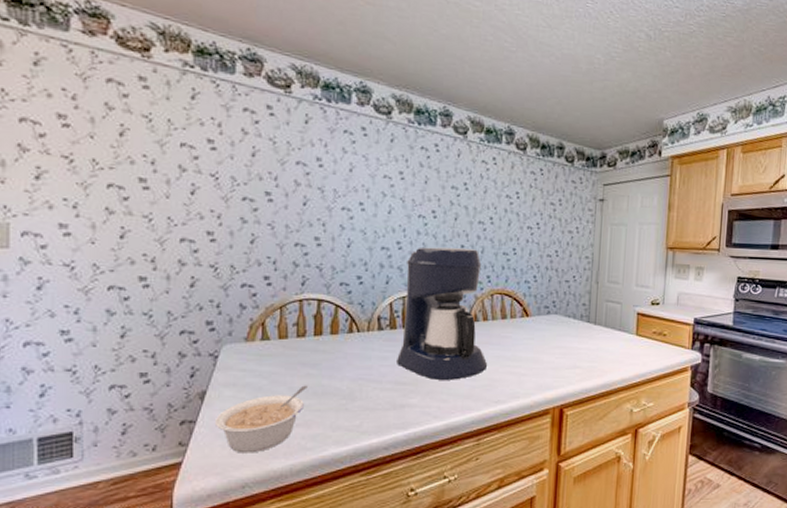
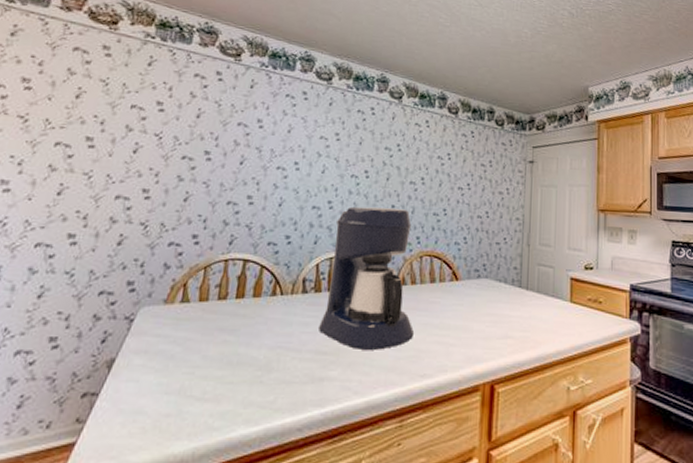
legume: present [215,385,308,453] -> none [119,353,223,433]

